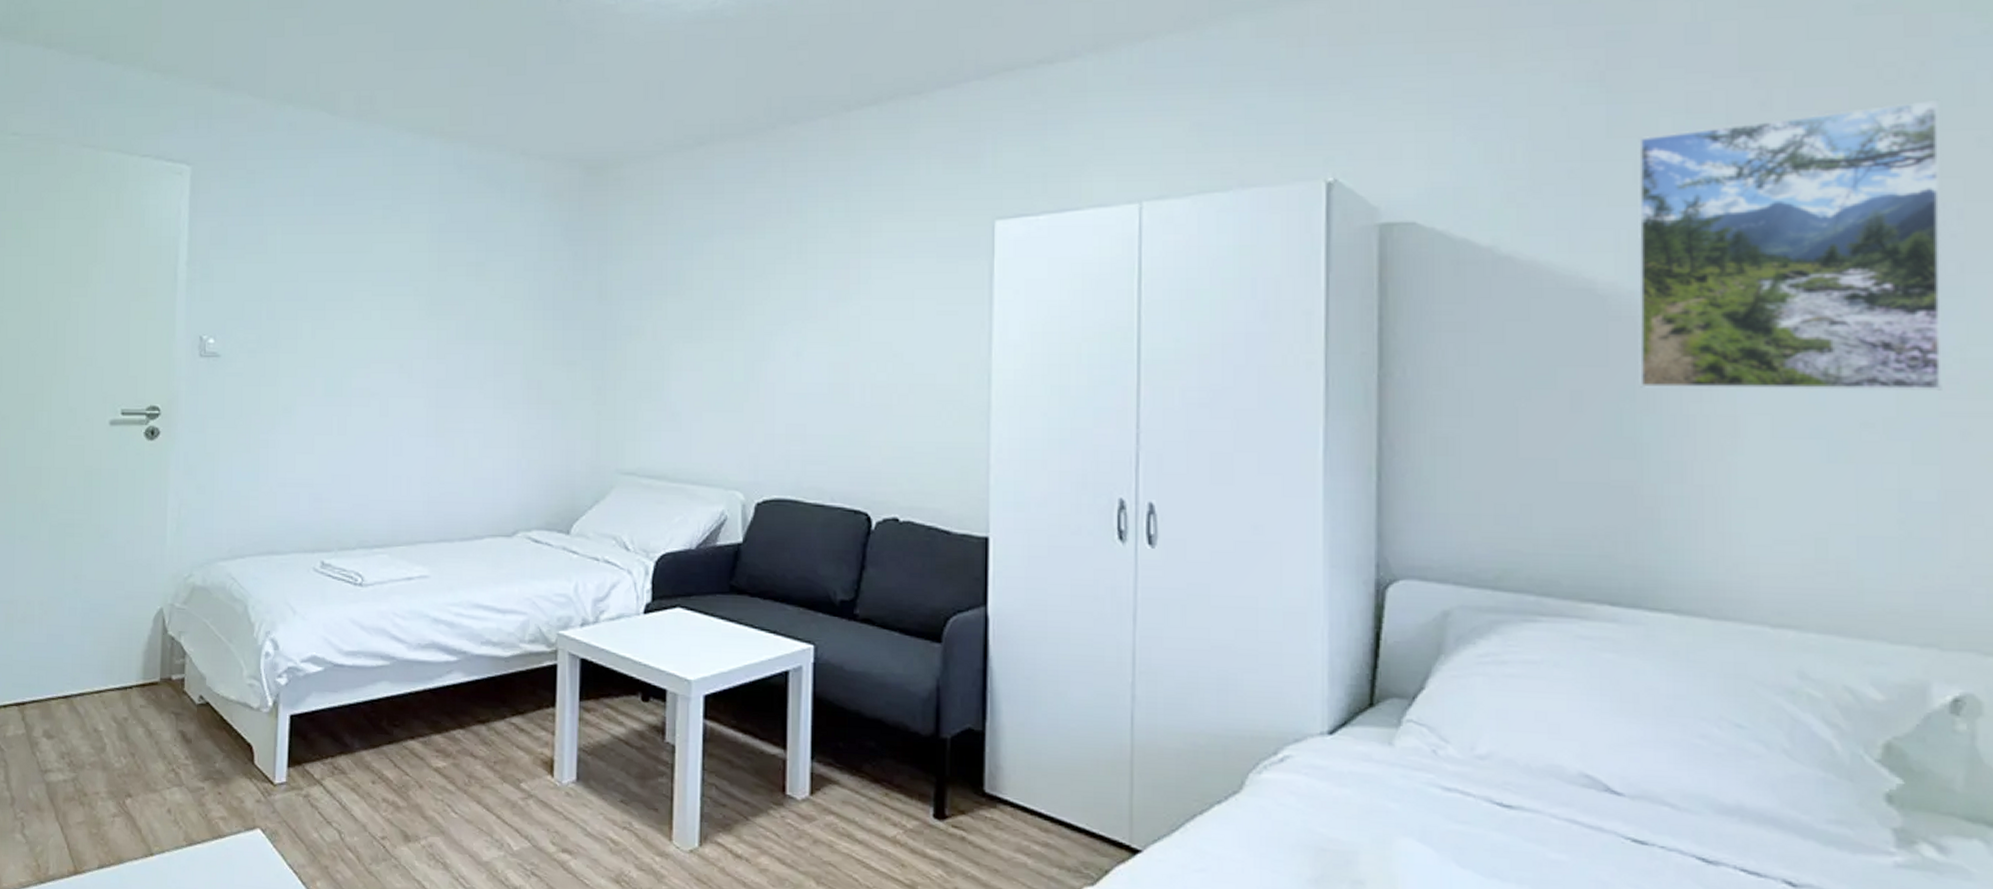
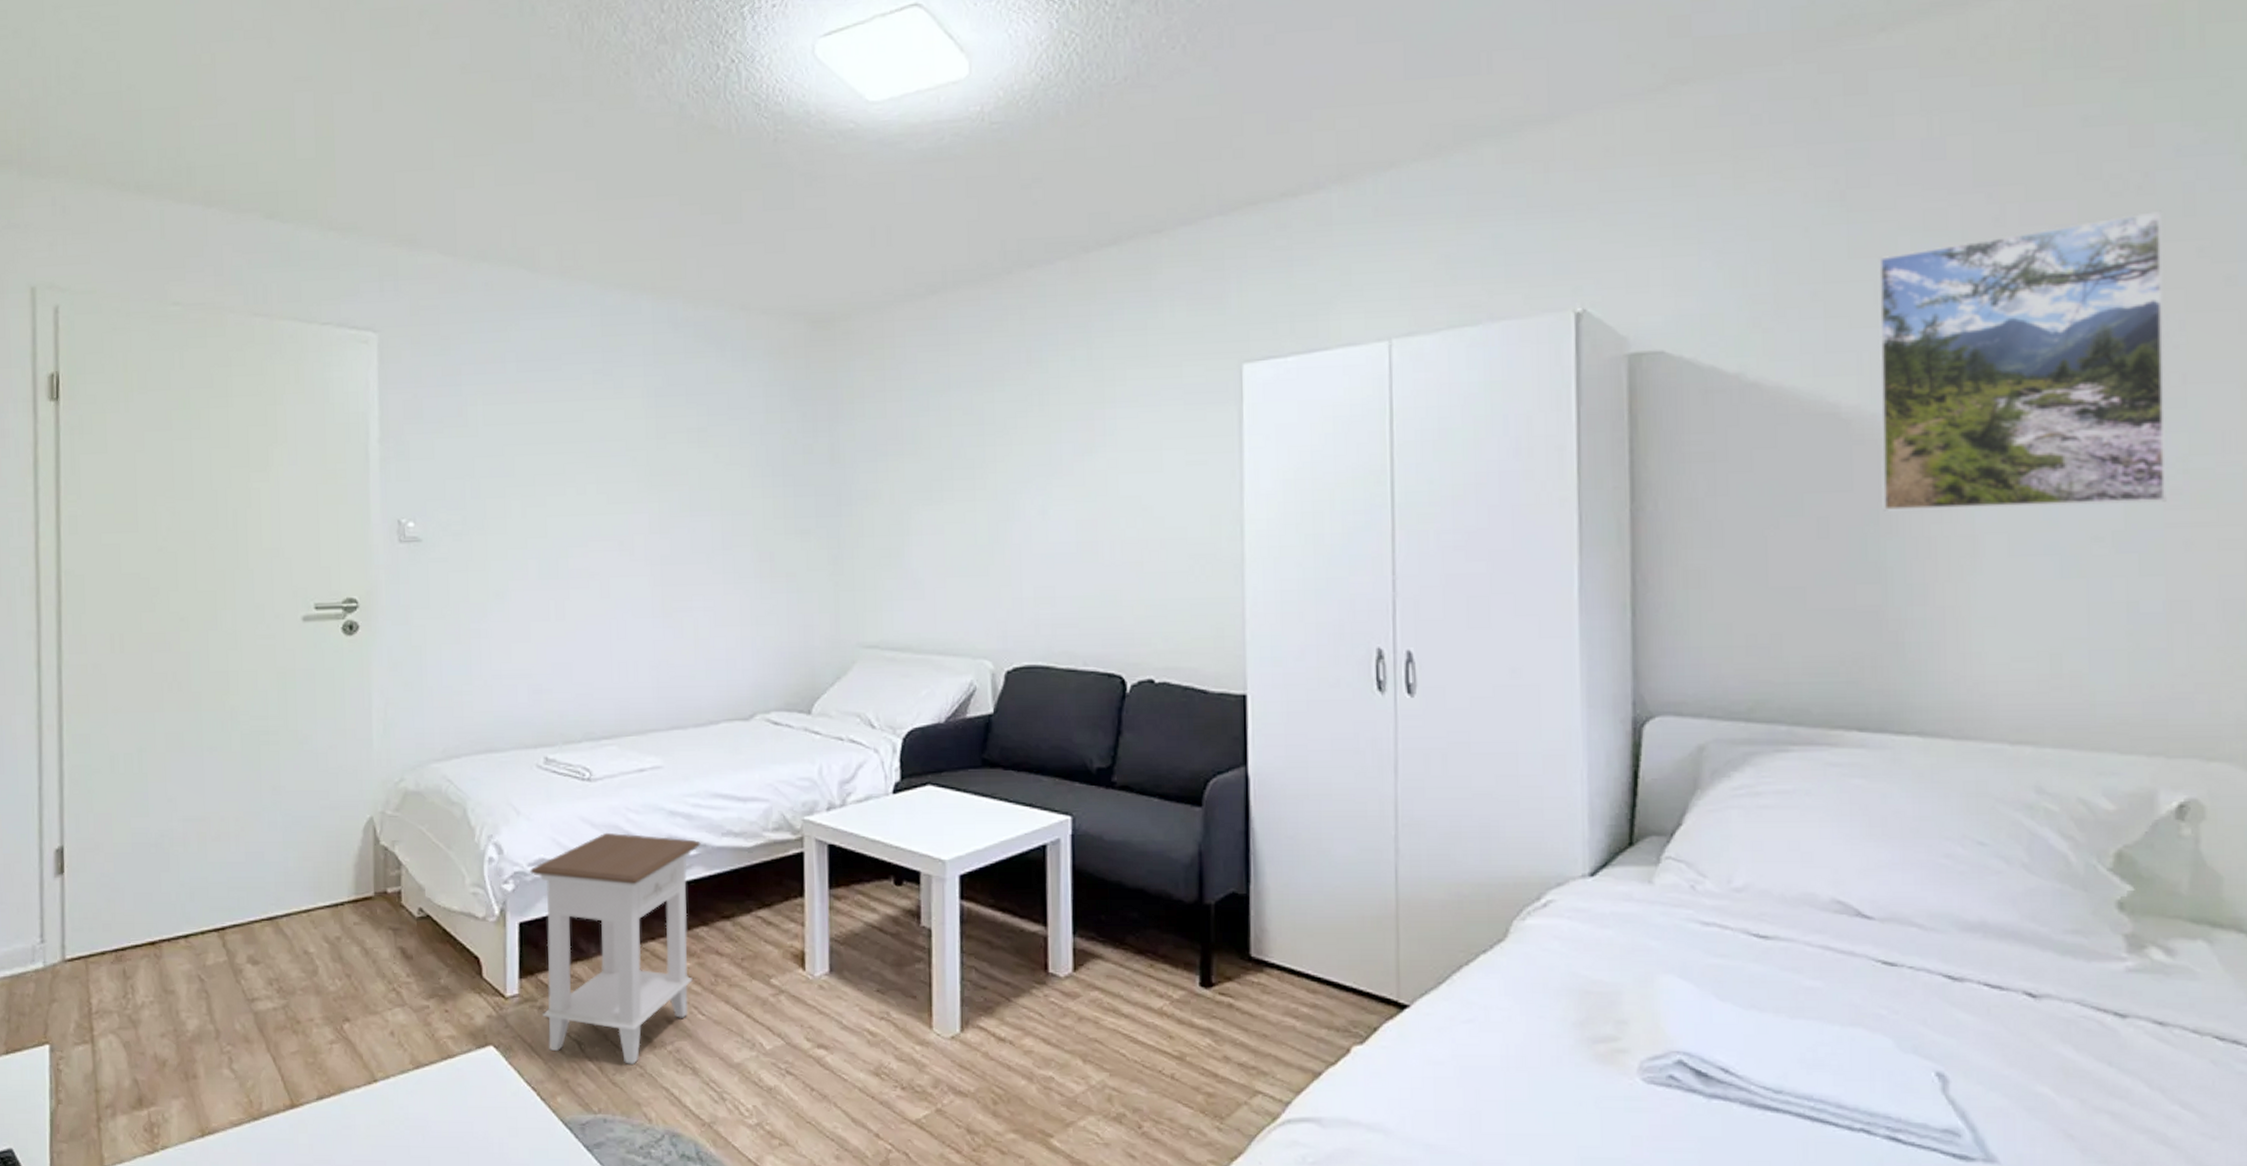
nightstand: none [303,635,461,857] -> present [530,832,701,1066]

